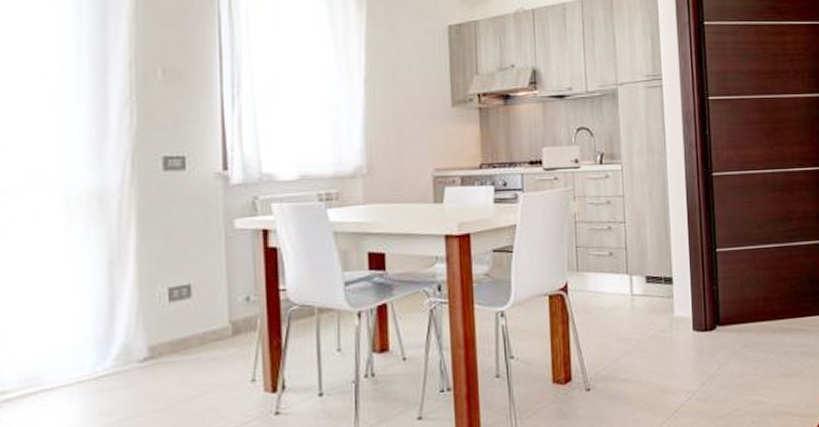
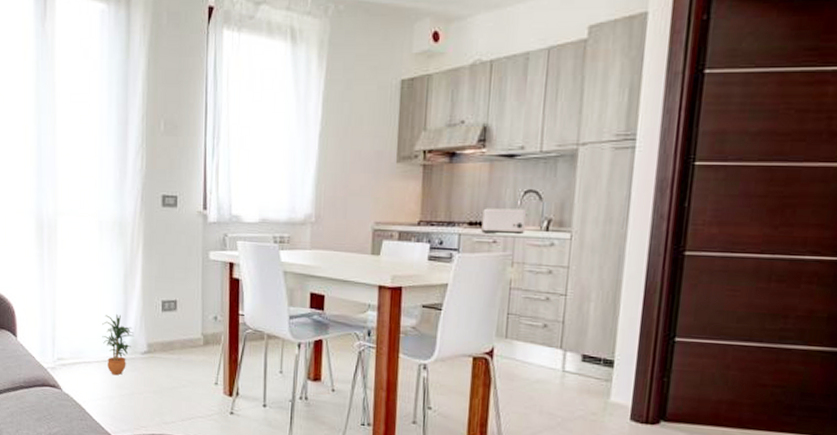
potted plant: none [73,315,128,399] -> present [102,314,135,375]

